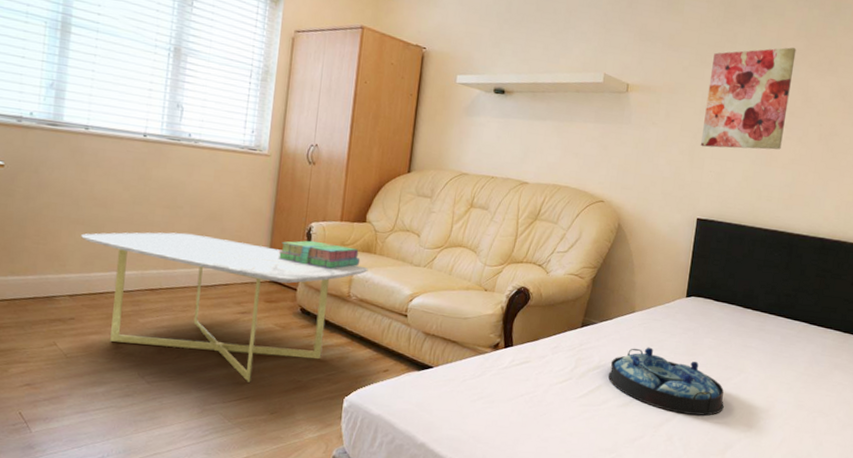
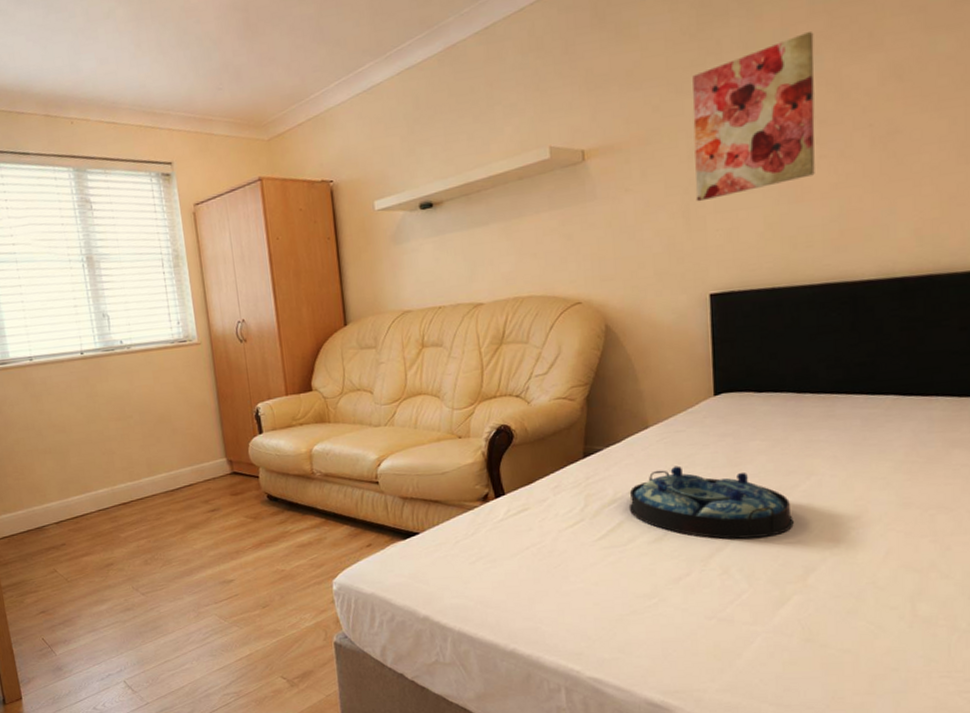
coffee table: present [81,232,369,383] -> none [51,438,326,580]
stack of books: present [277,240,361,269] -> none [231,421,316,450]

